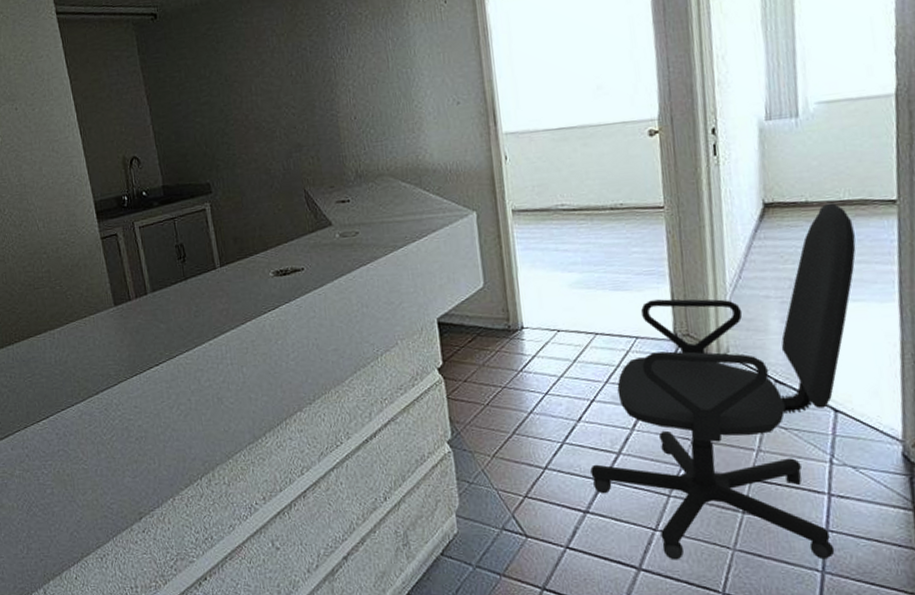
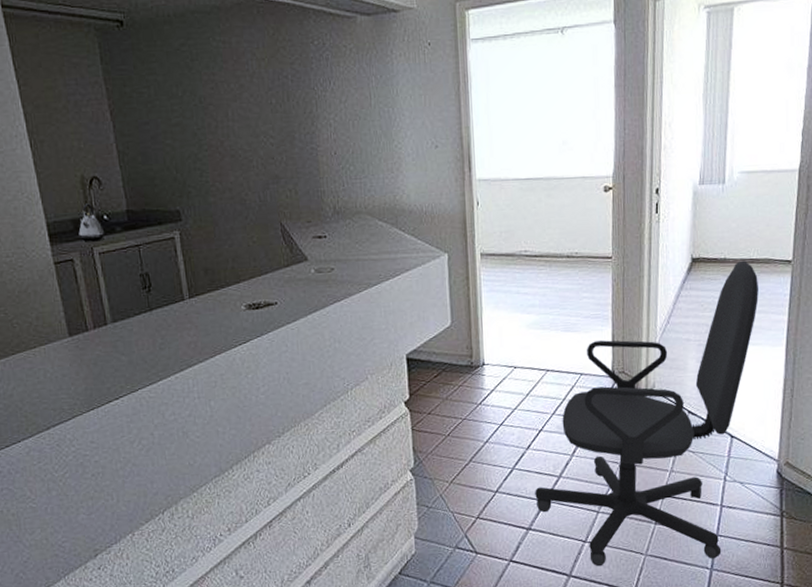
kettle: none [121,181,144,218] -> present [78,203,105,242]

